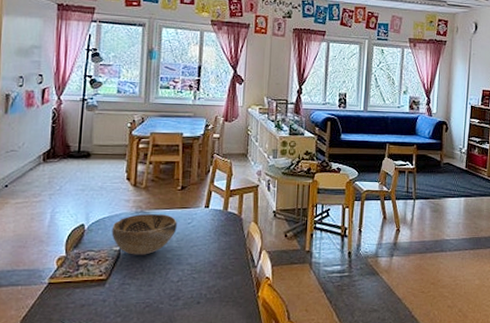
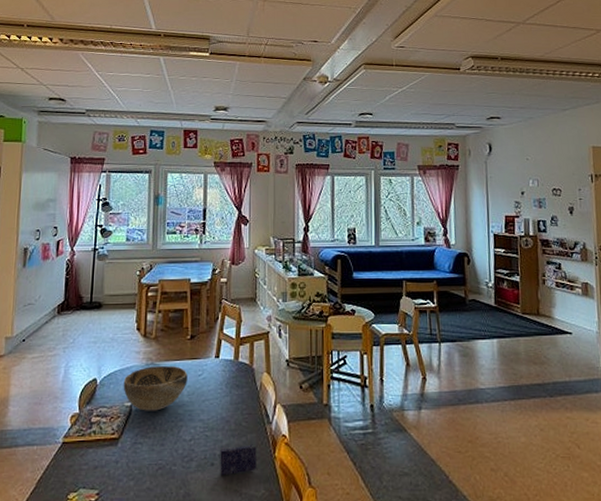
crayon box: none [205,285,241,313] -> present [220,444,257,476]

